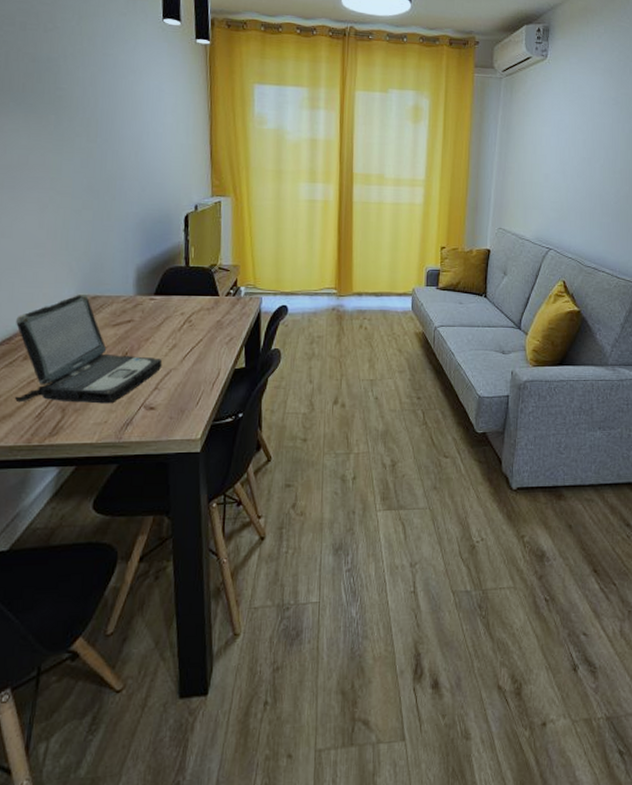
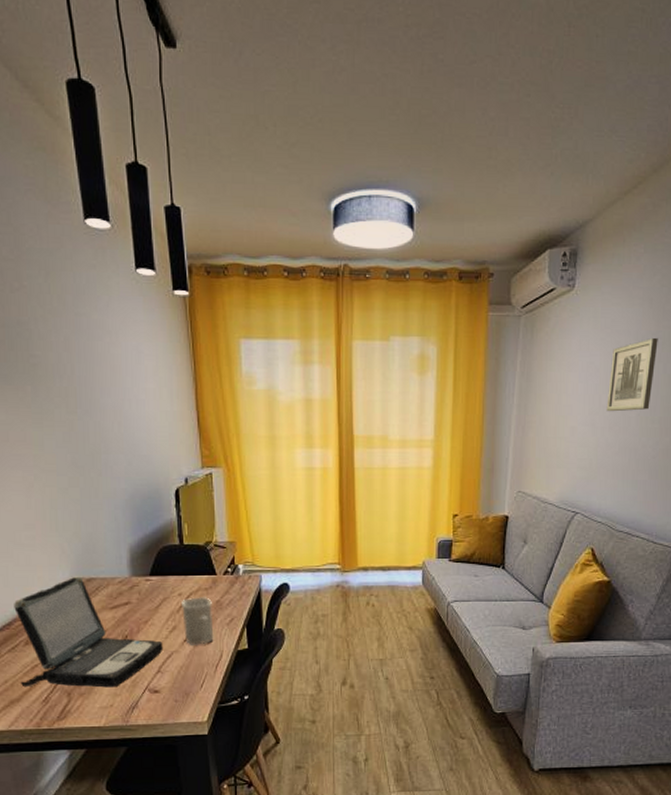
mug: none [182,315,213,363] -> present [180,596,214,645]
wall art: none [575,102,617,163] -> present [606,337,658,412]

